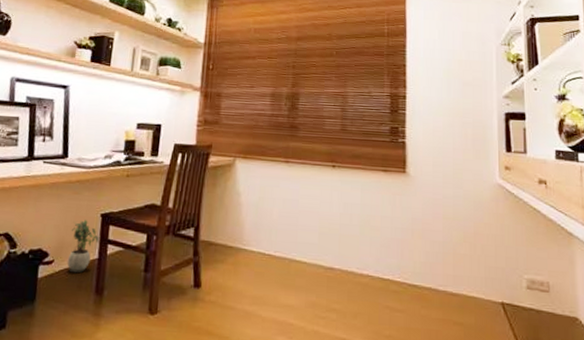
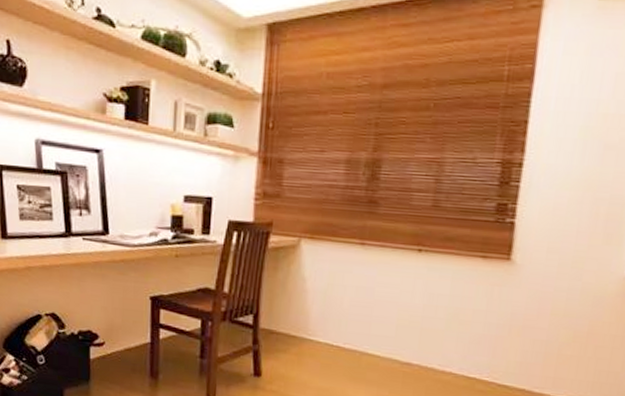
potted plant: present [67,220,101,274] -> none [118,302,151,357]

